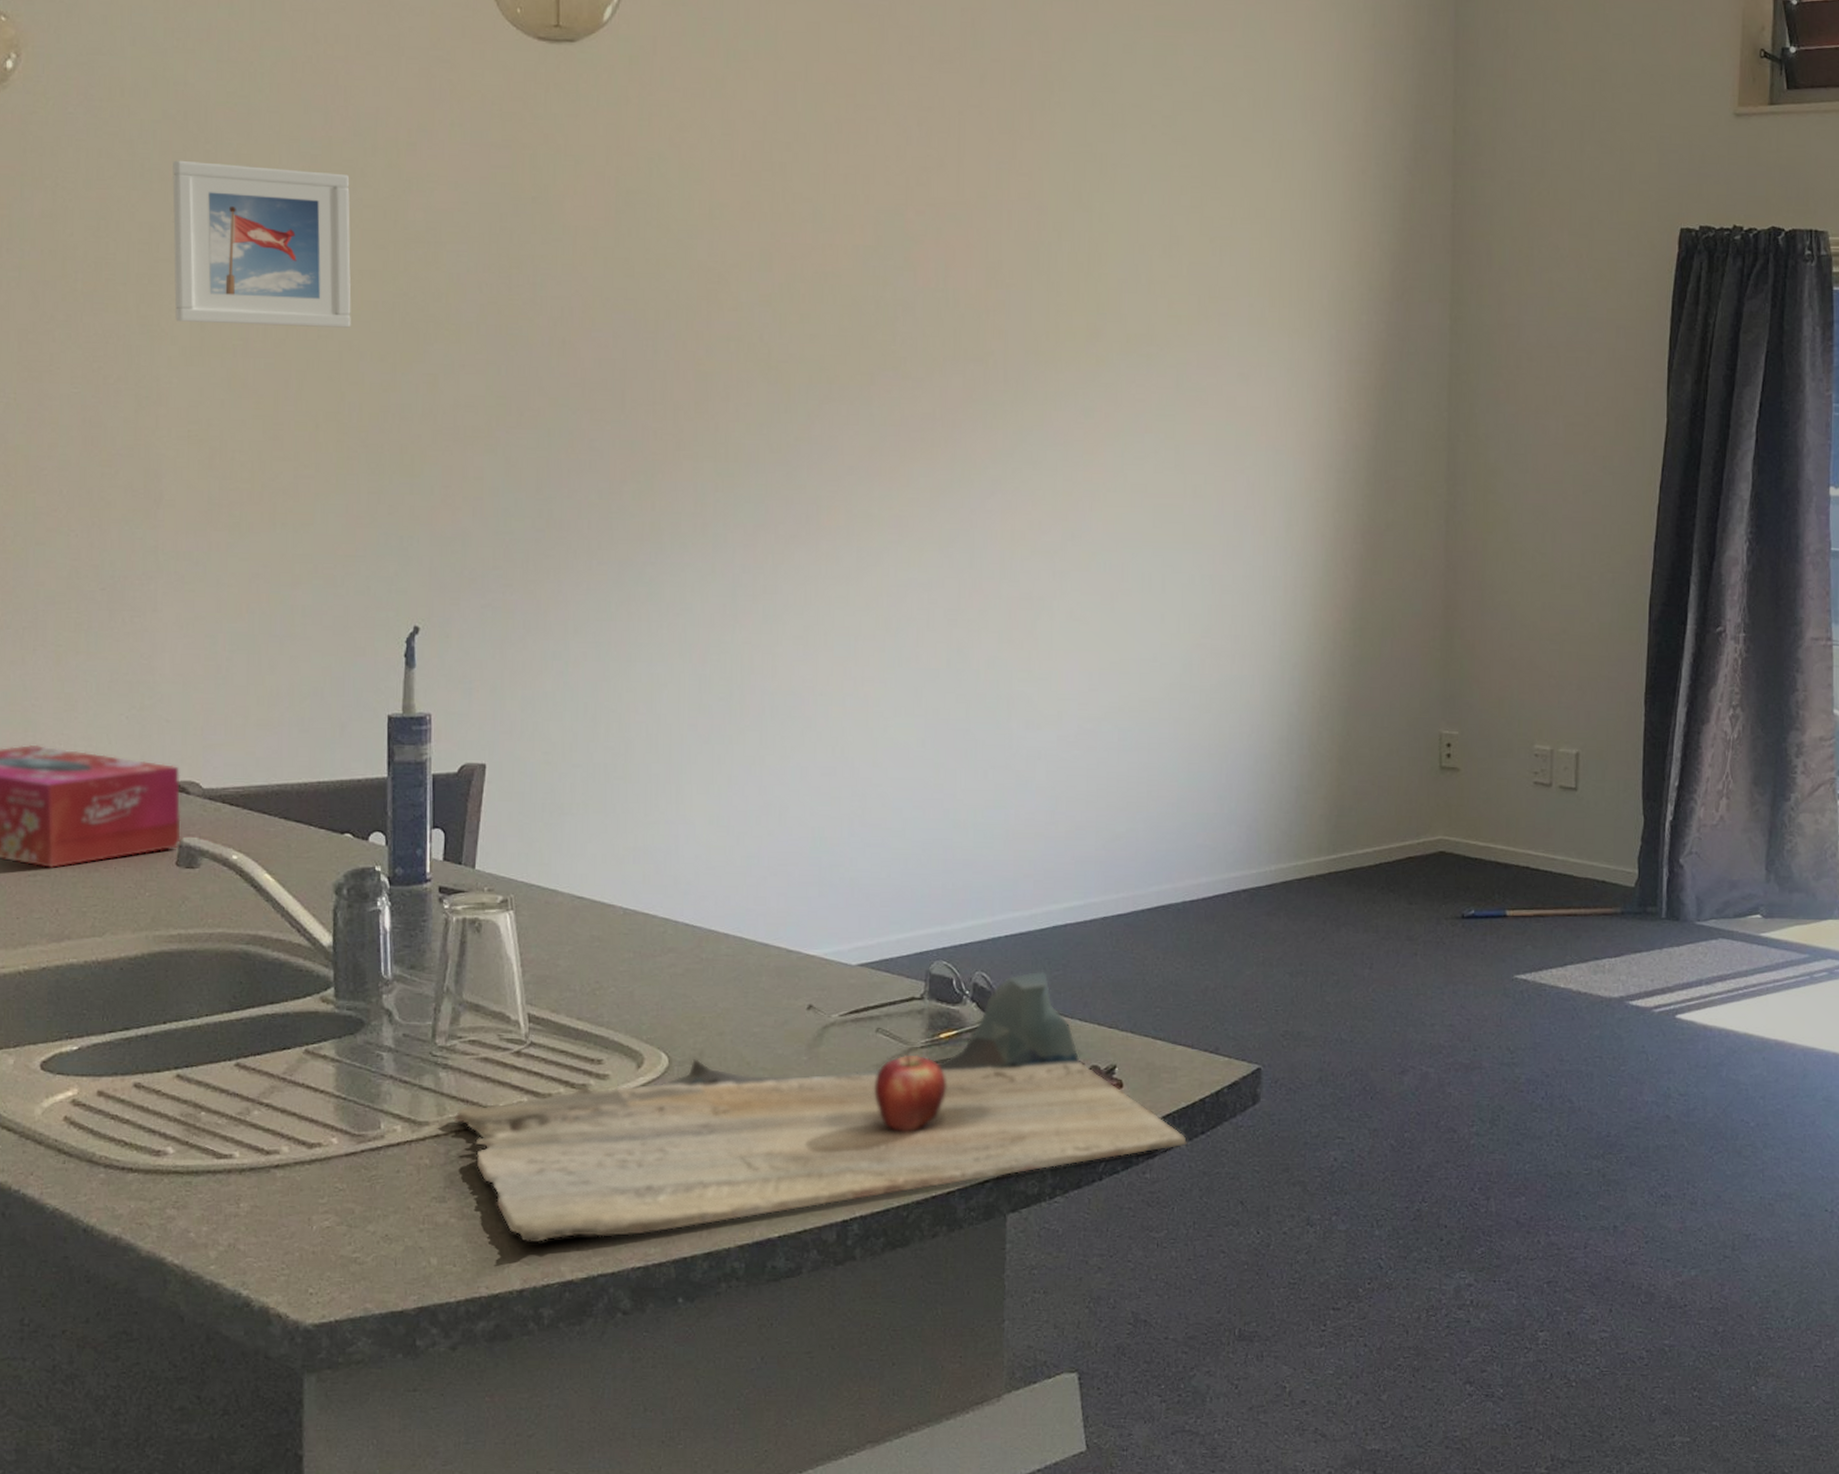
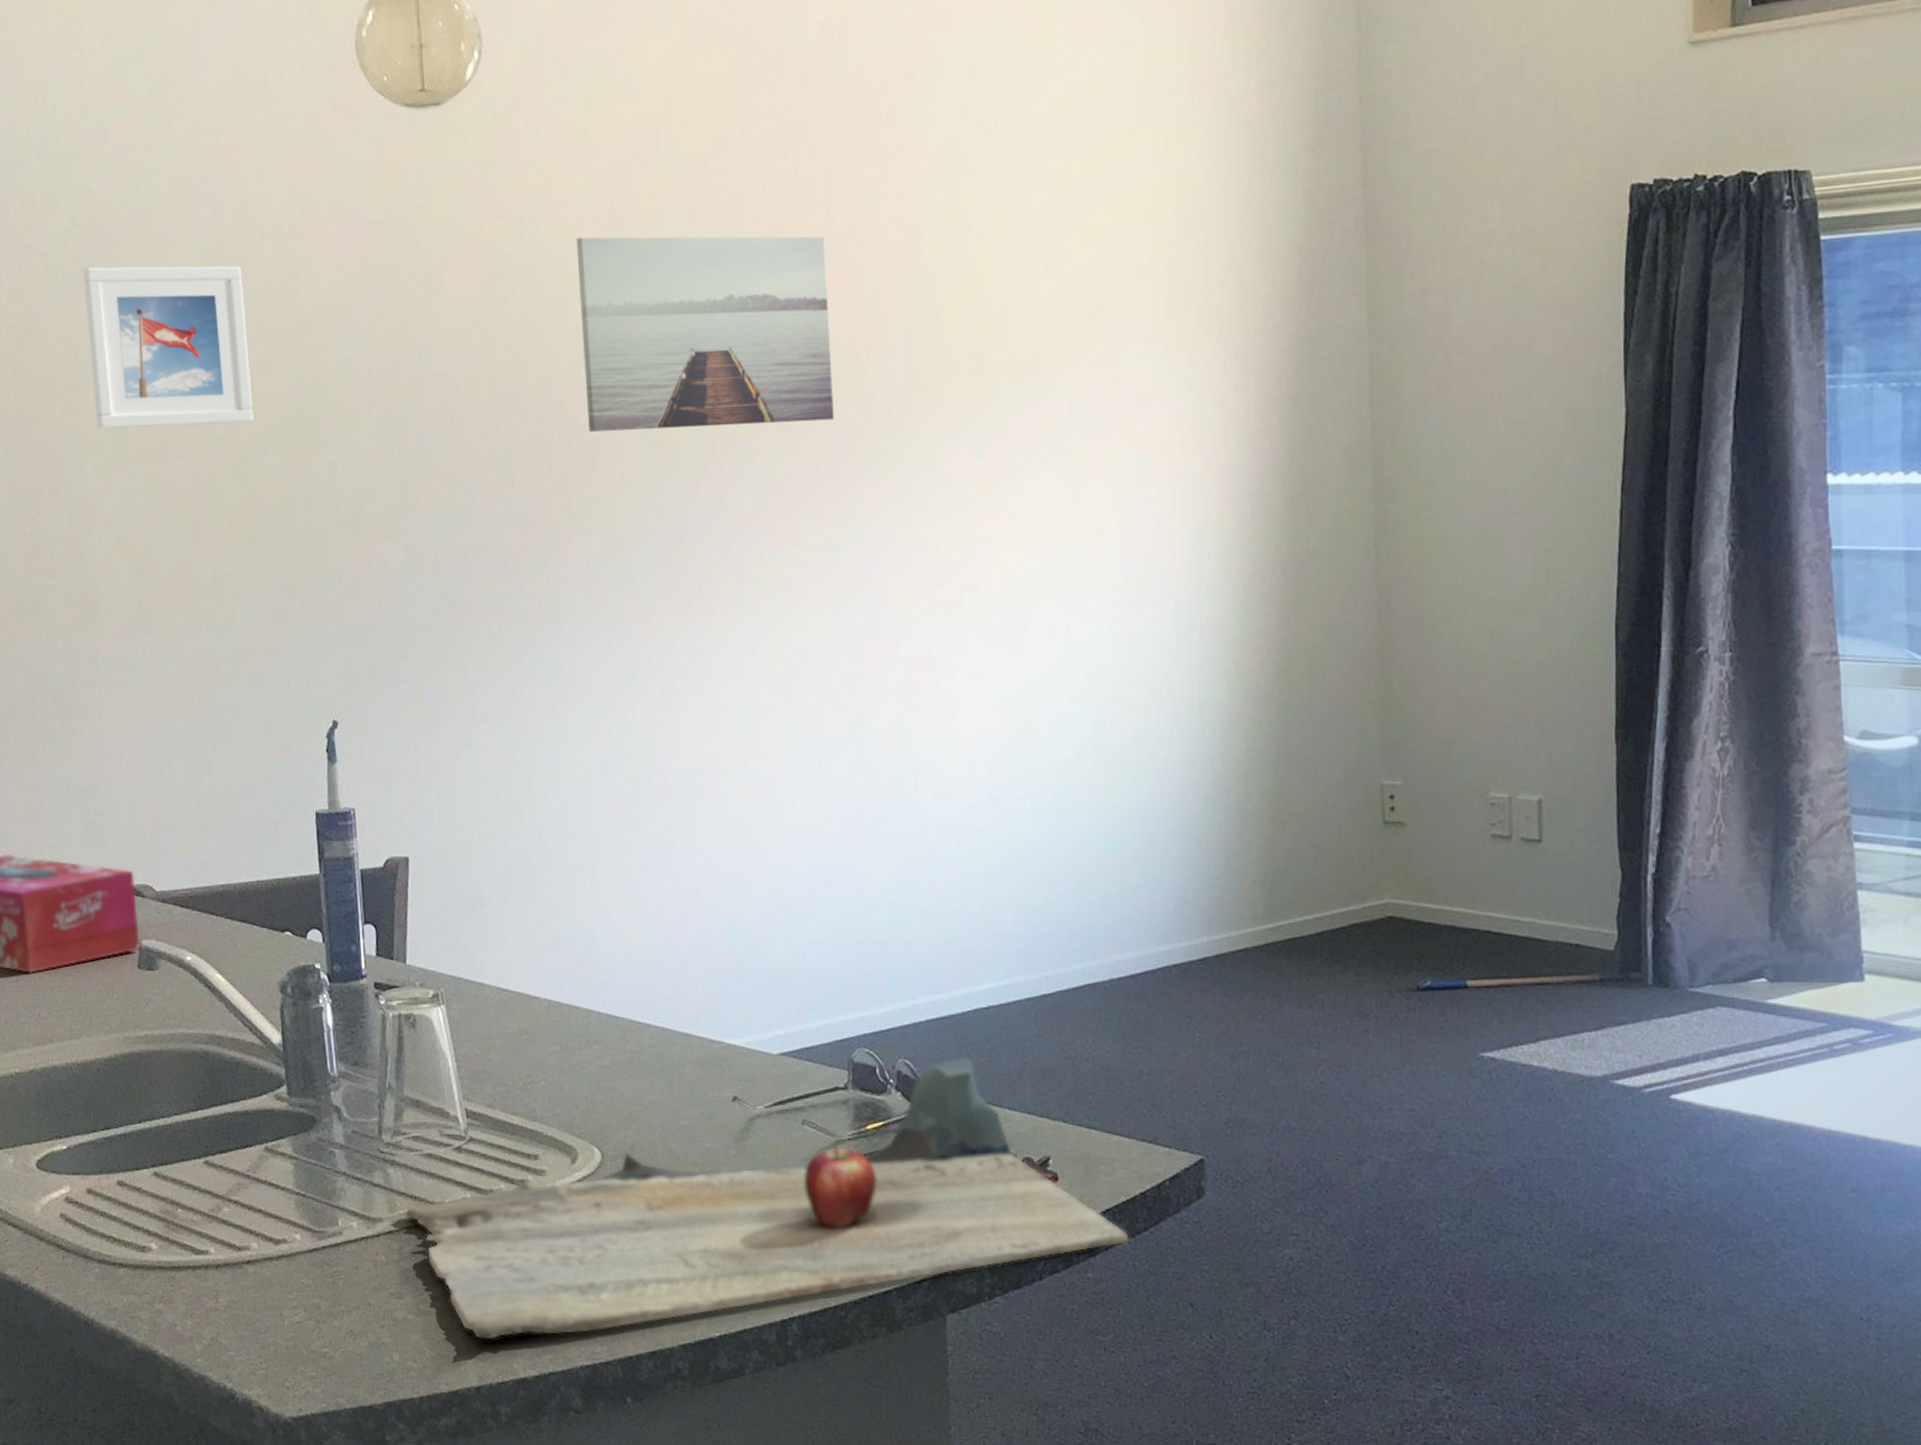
wall art: none [705,181,954,373] -> present [576,236,834,432]

